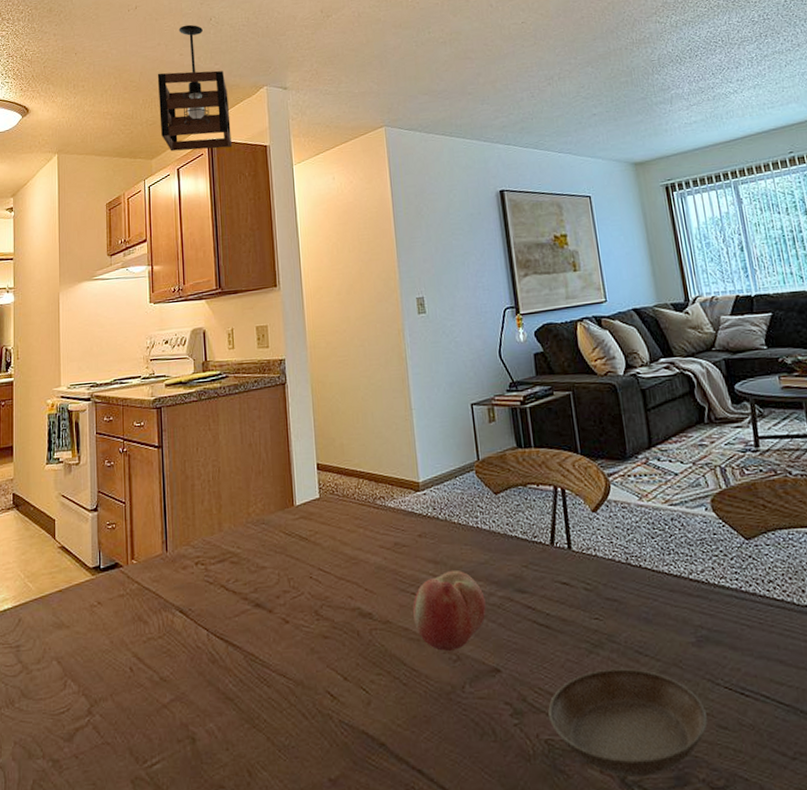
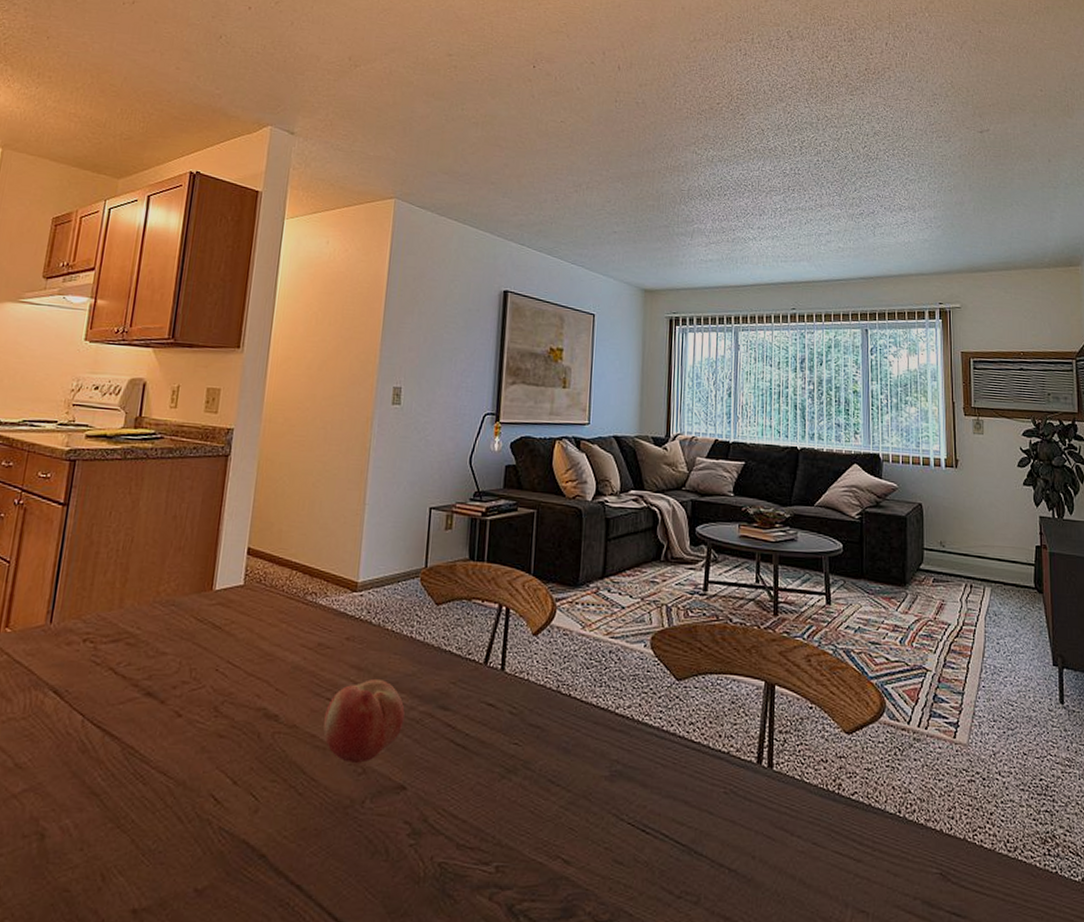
pendant light: present [157,24,232,152] -> none [136,36,225,184]
saucer: present [548,668,708,777] -> none [447,795,605,906]

